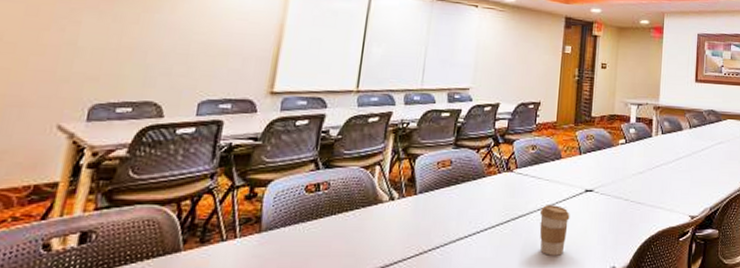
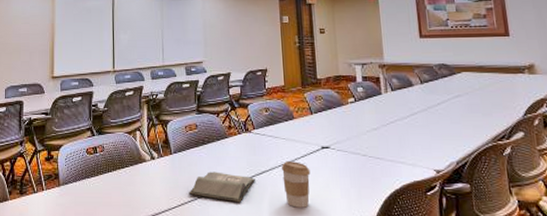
hardback book: none [430,215,510,251] -> present [189,172,255,203]

